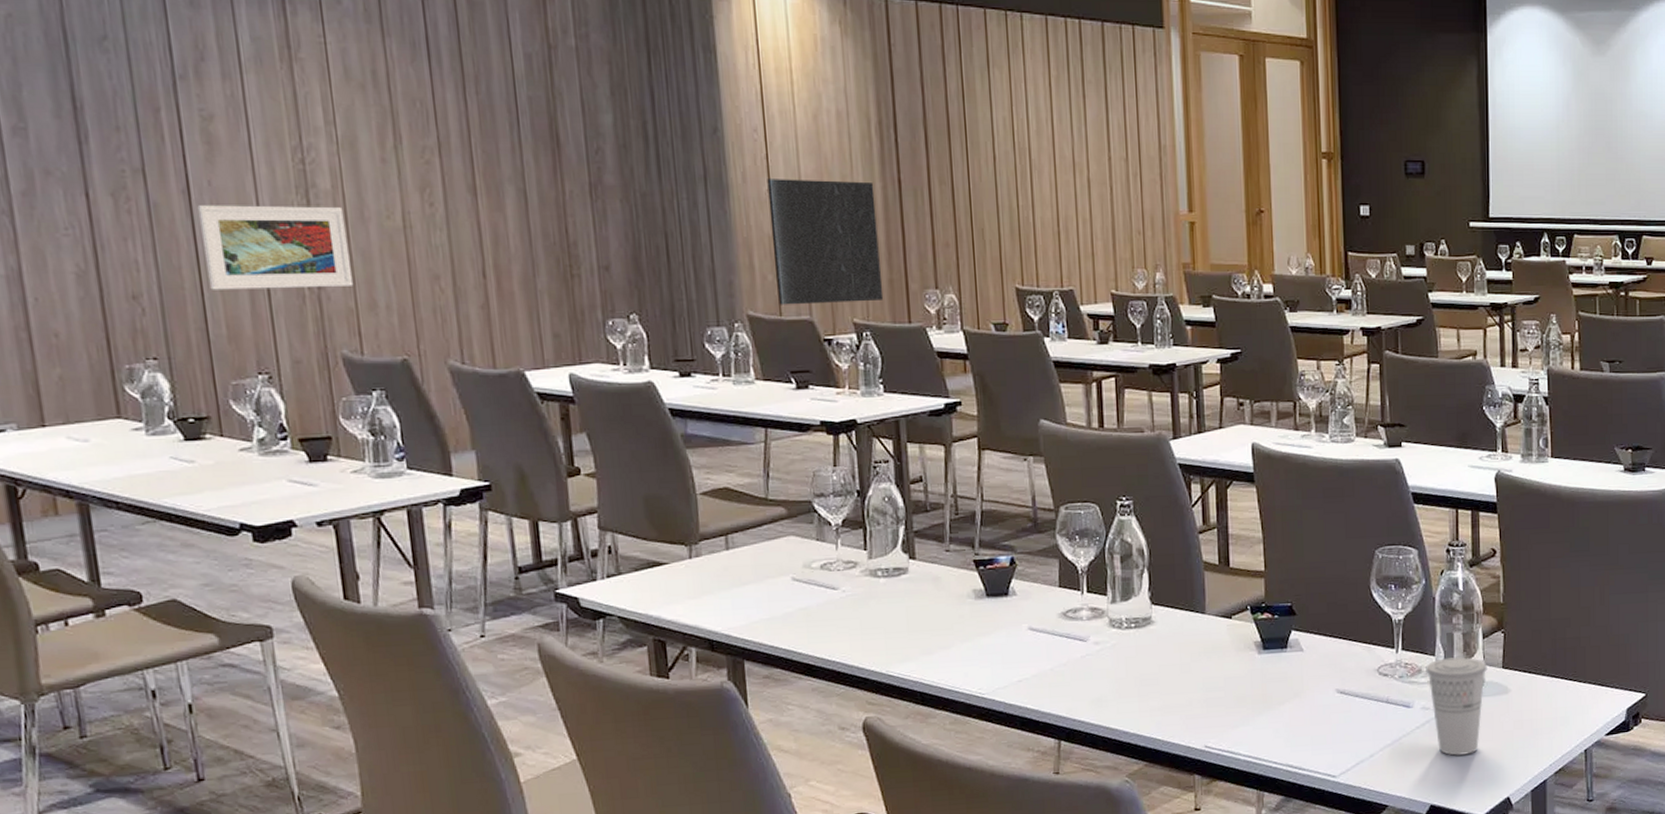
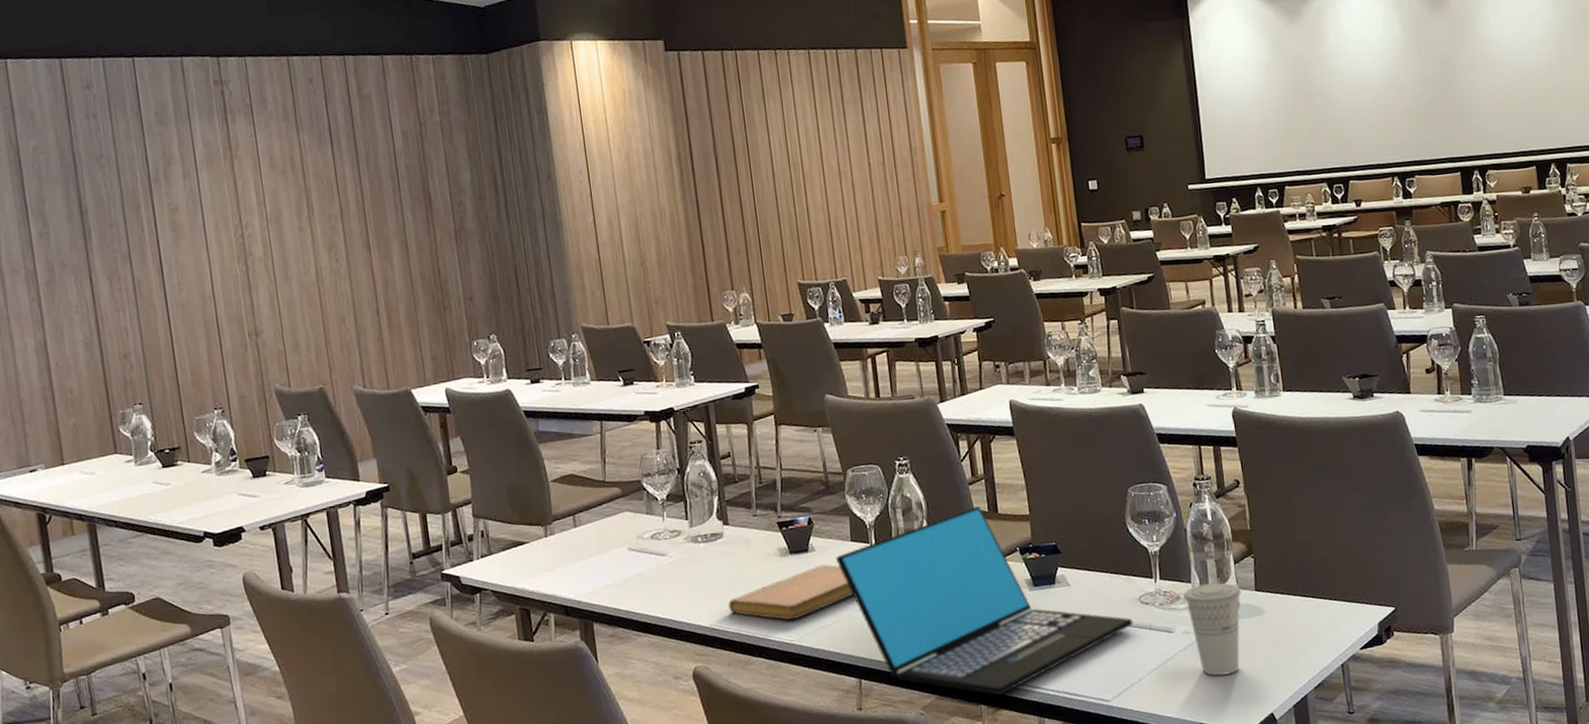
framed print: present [197,205,354,290] -> none [168,270,282,345]
acoustic panel: present [767,179,884,305] -> none [592,205,690,316]
notebook: none [909,611,1057,671] -> present [727,564,853,621]
laptop: none [1039,558,1369,766] -> present [835,506,1133,696]

